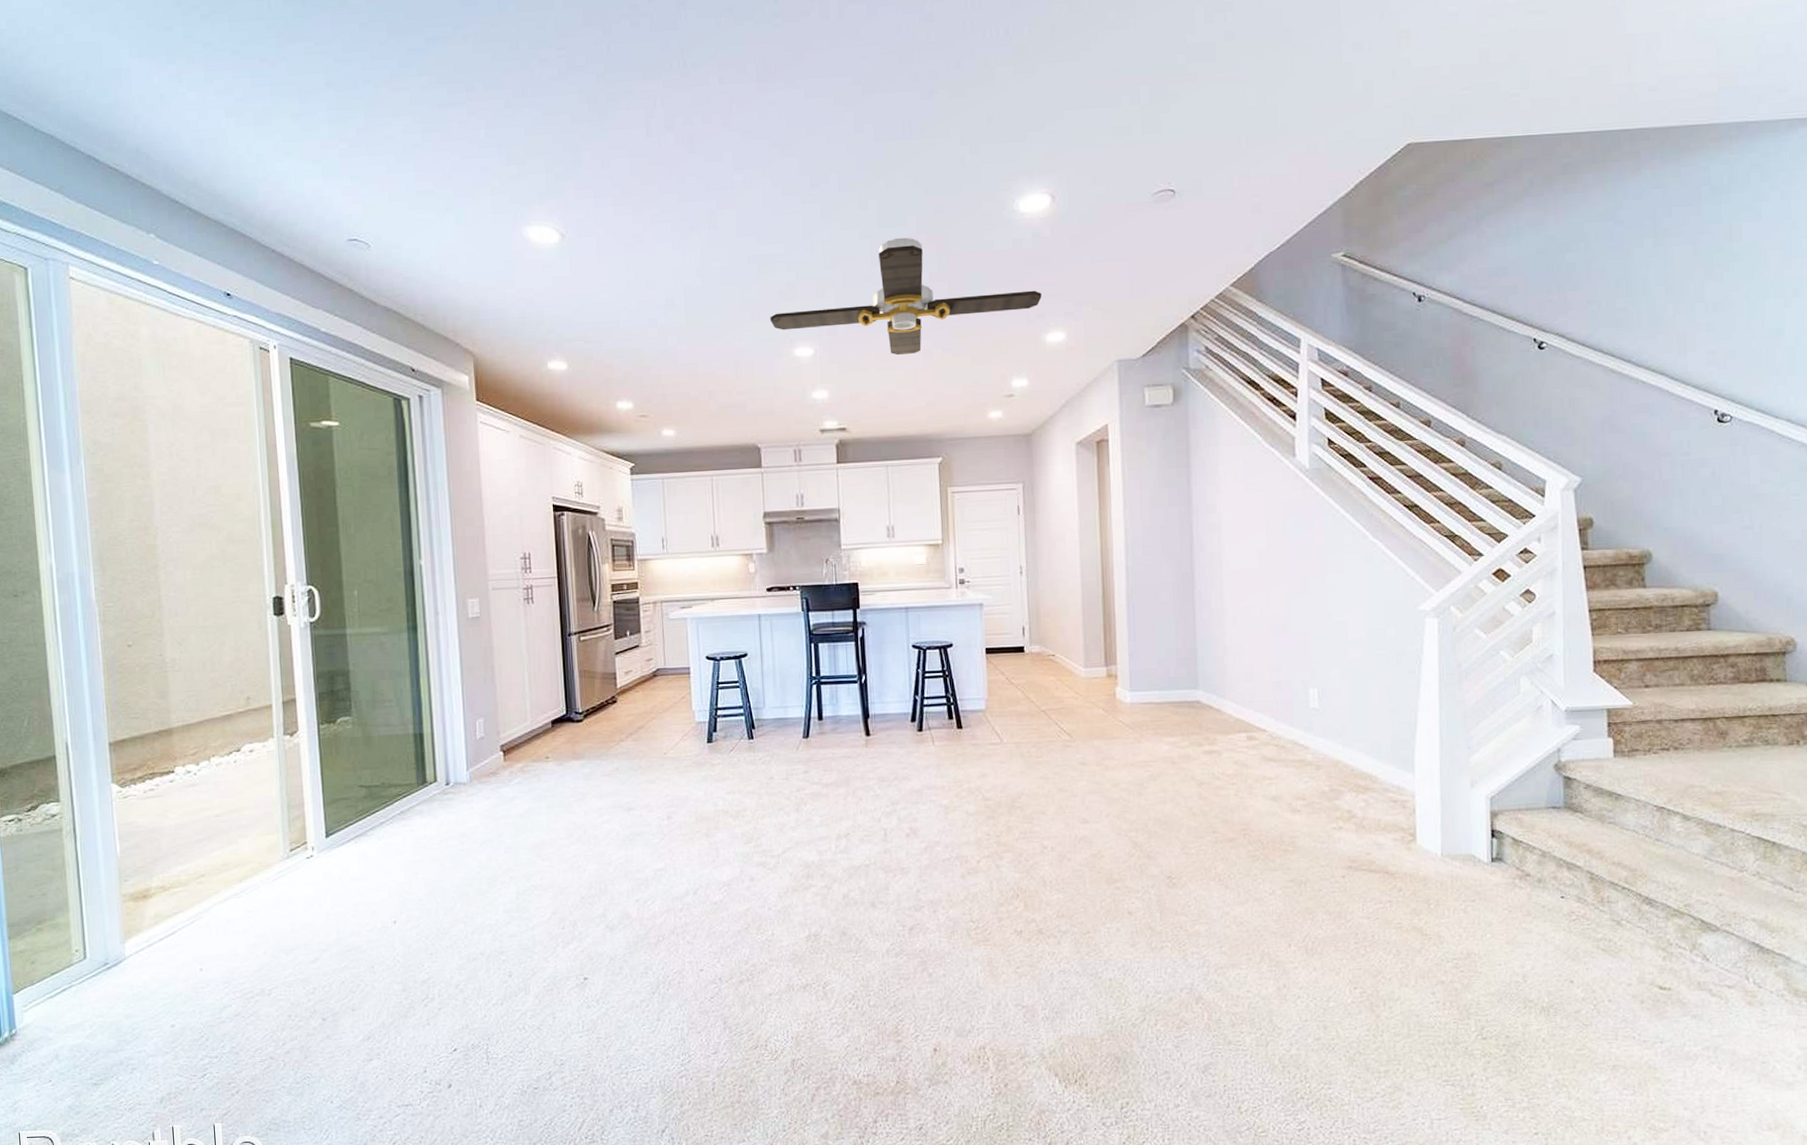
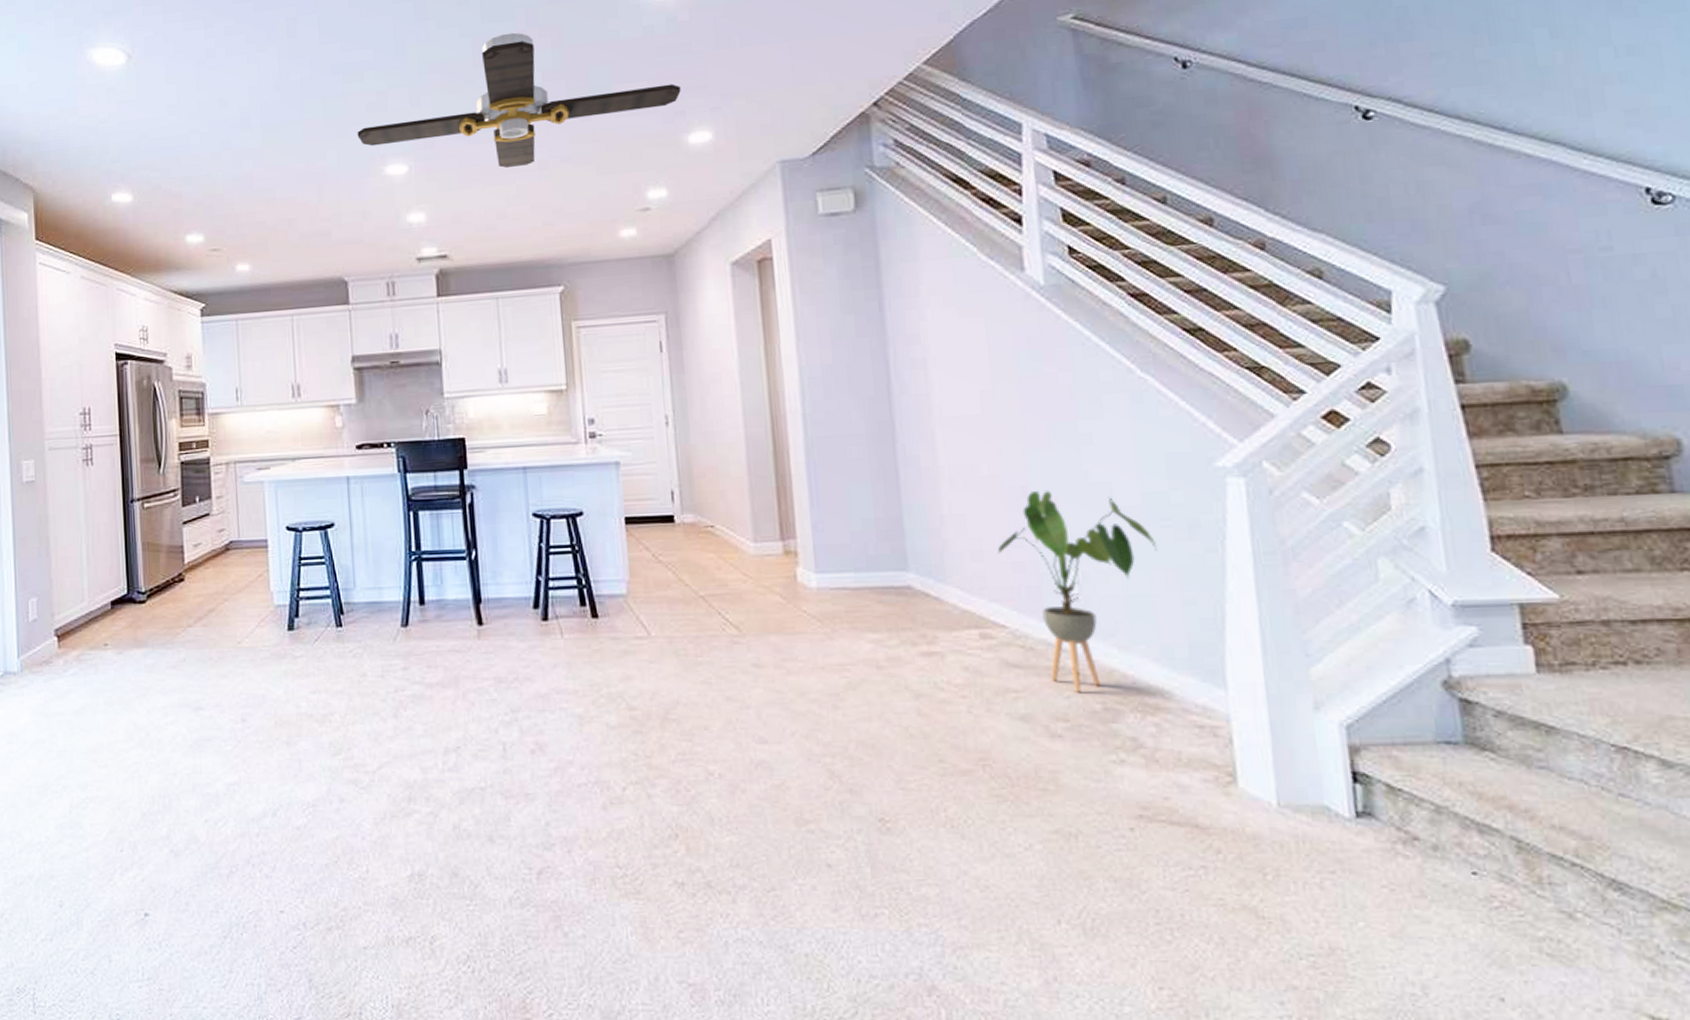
house plant: none [1263,628,1374,778] -> present [997,491,1157,692]

